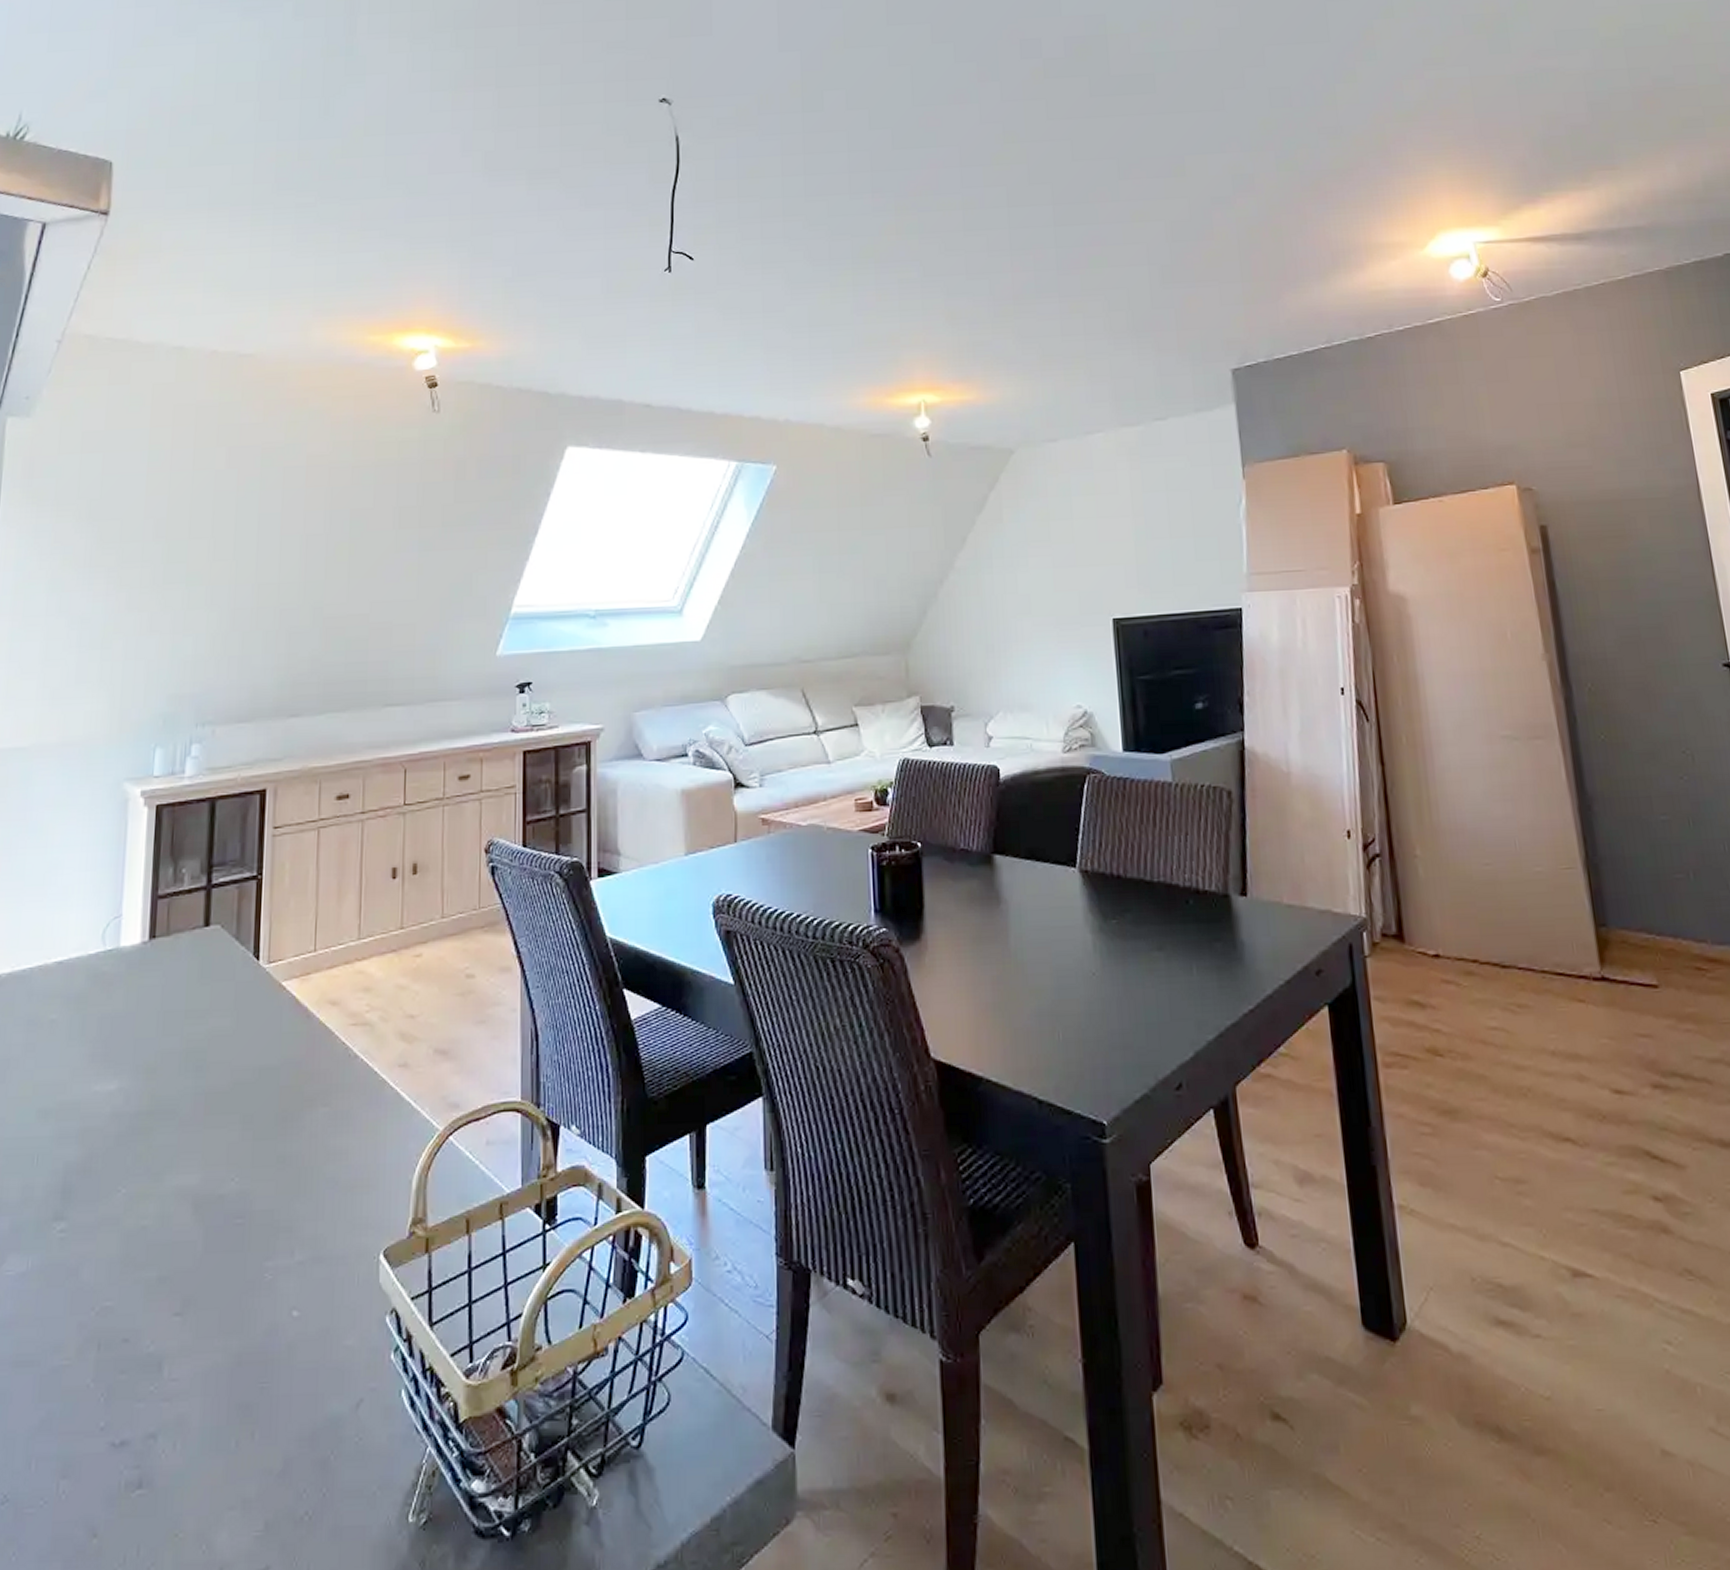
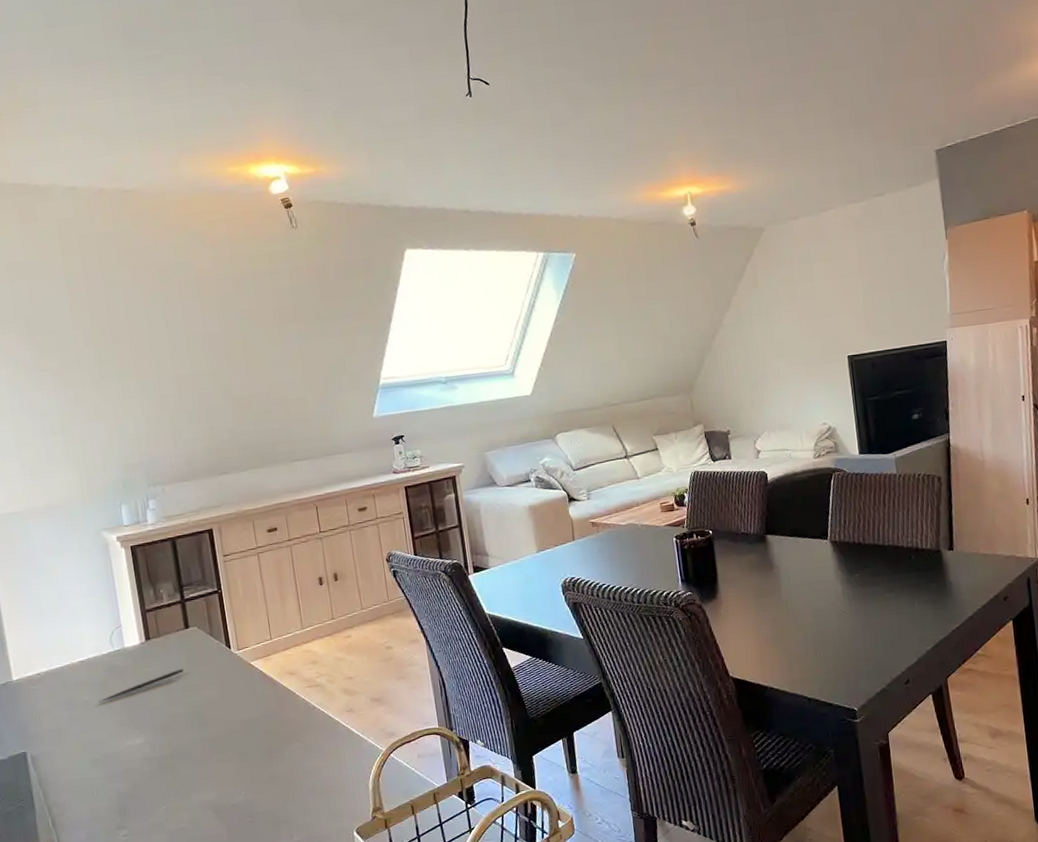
pen: none [68,983,191,1024] -> present [98,668,184,703]

